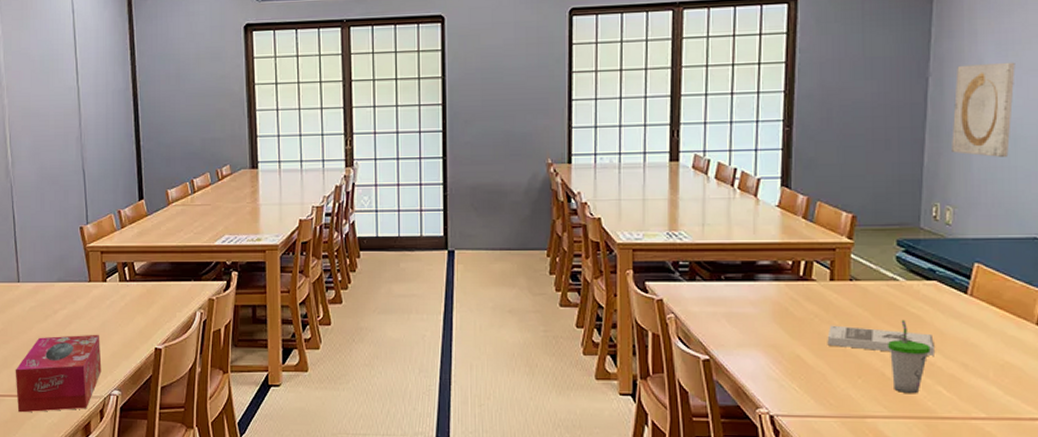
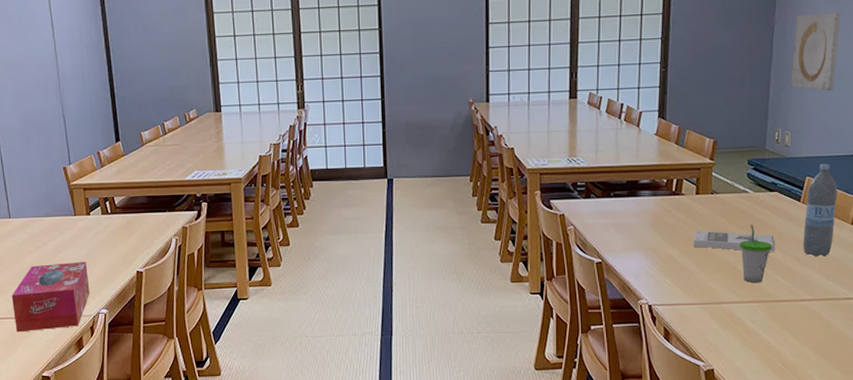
water bottle: none [972,247,1017,364] -> present [803,164,837,257]

